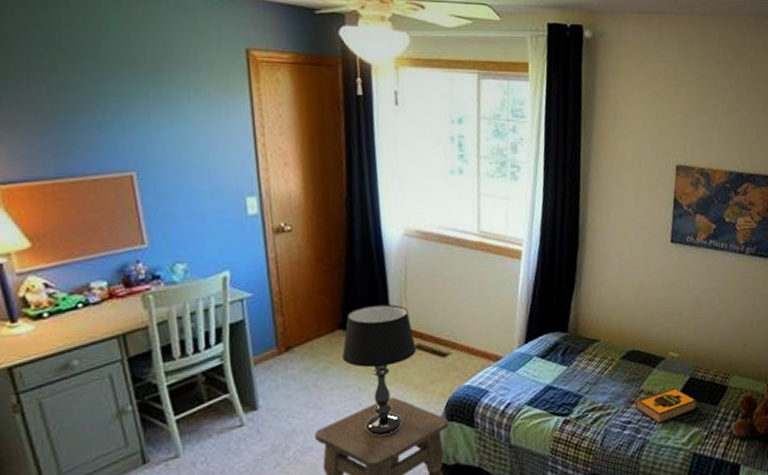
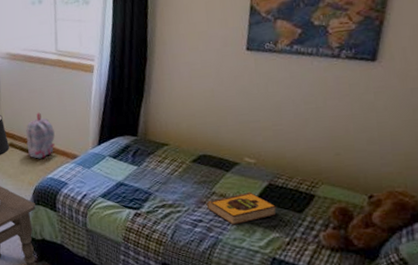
backpack: none [438,305,475,363] -> present [26,112,55,159]

